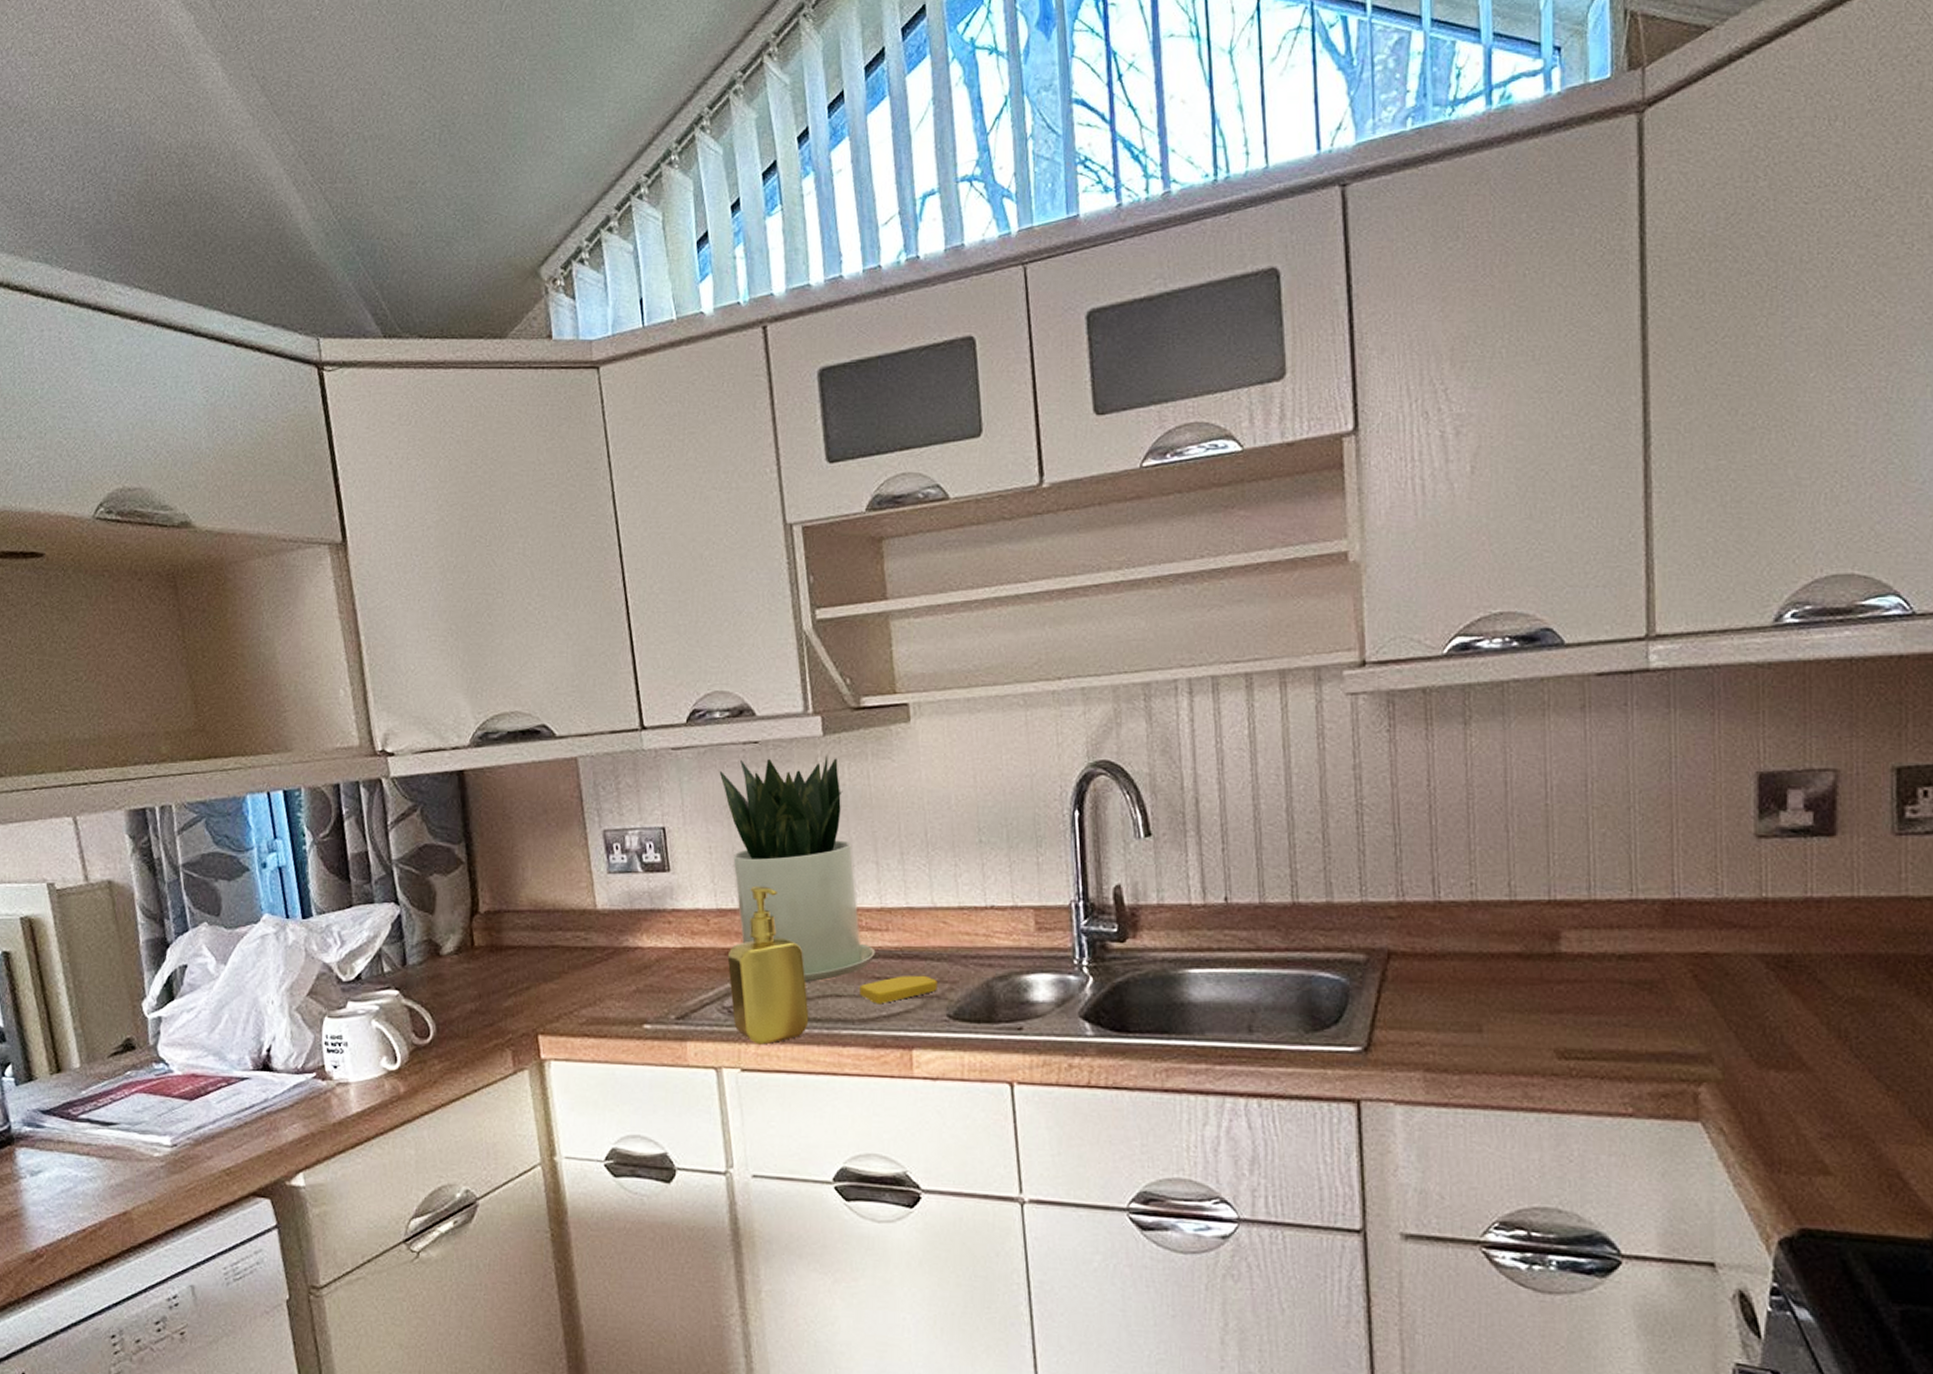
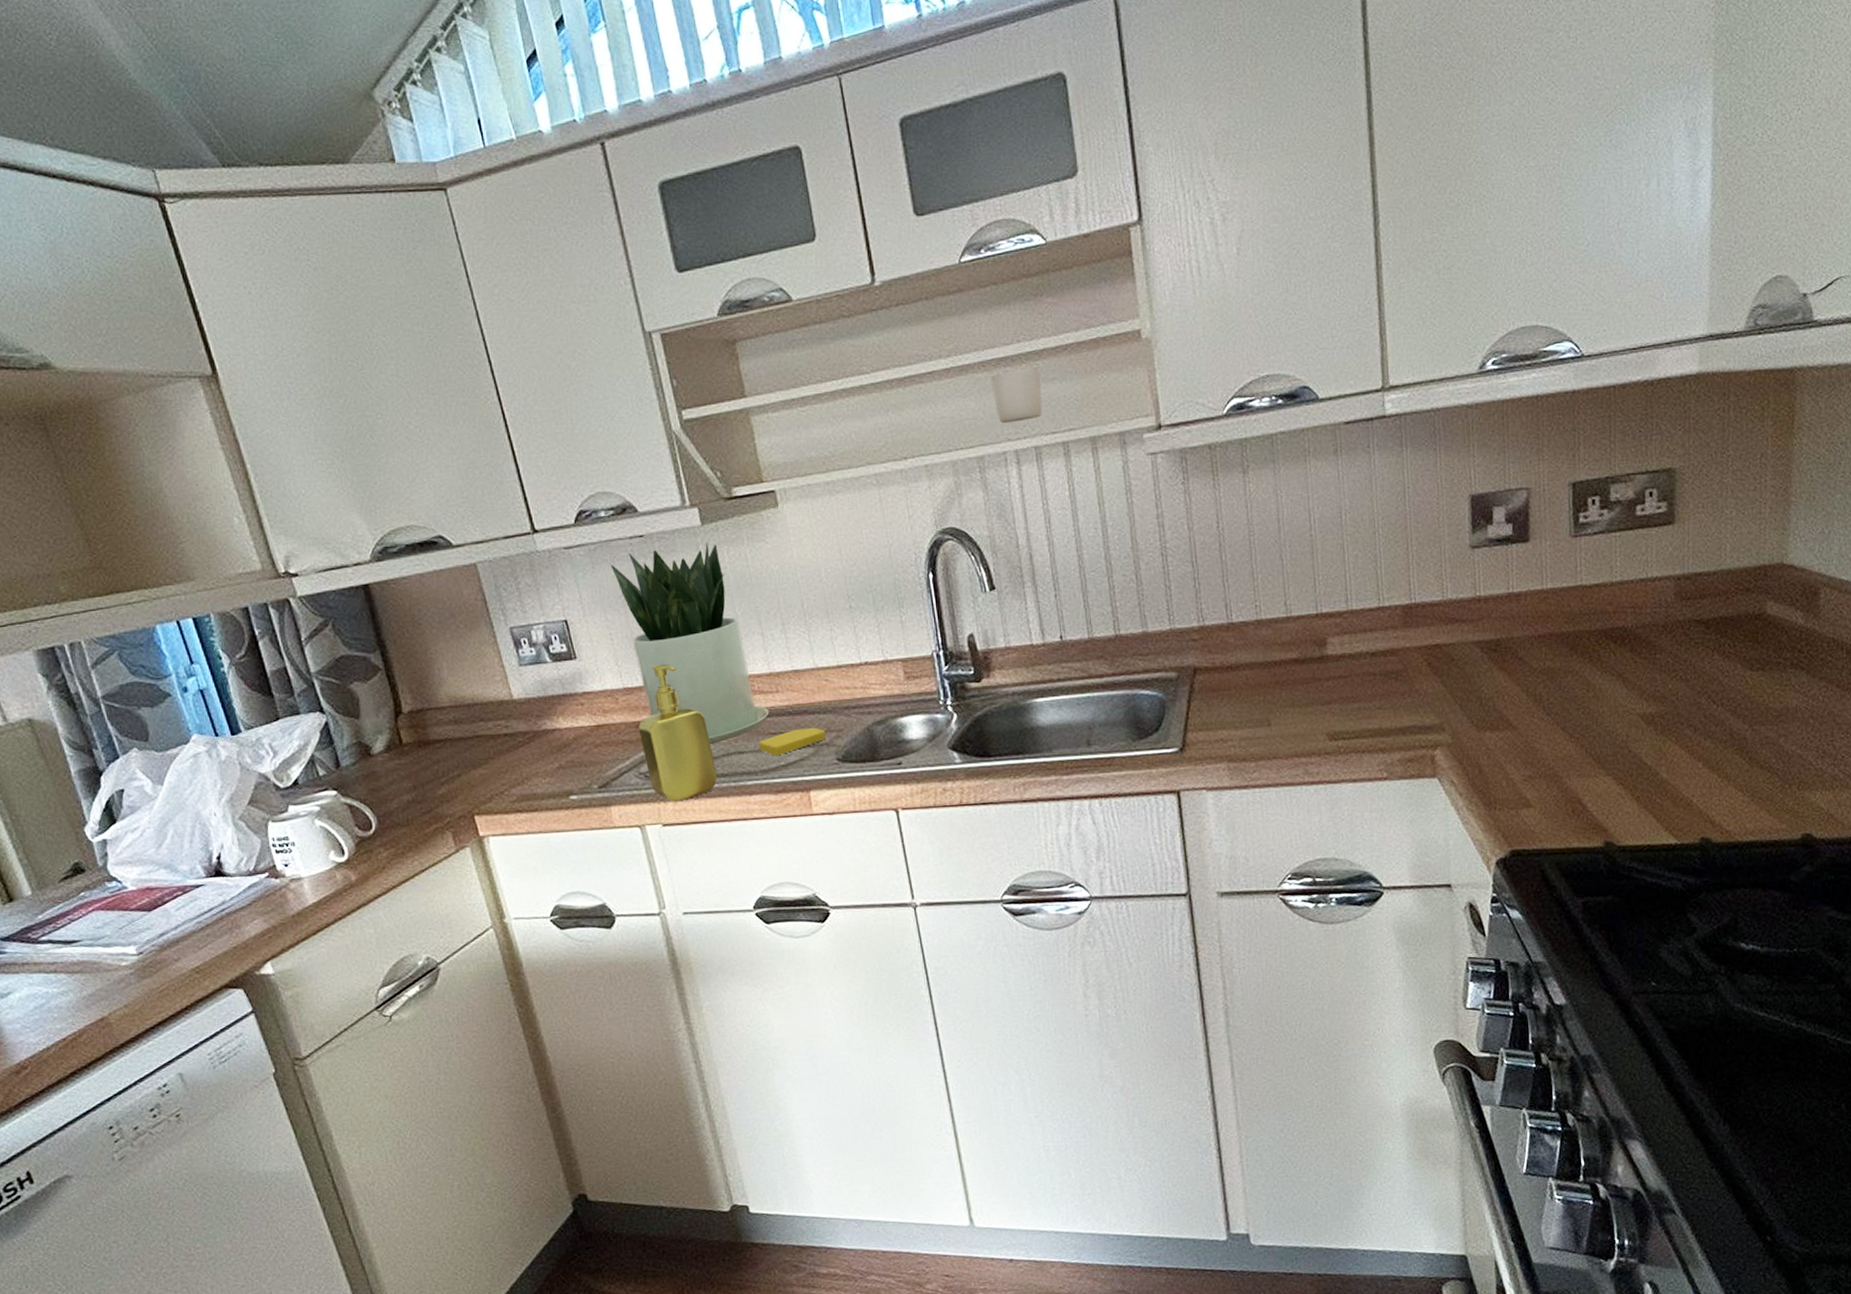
cup: none [1166,587,1225,648] -> present [991,368,1042,424]

